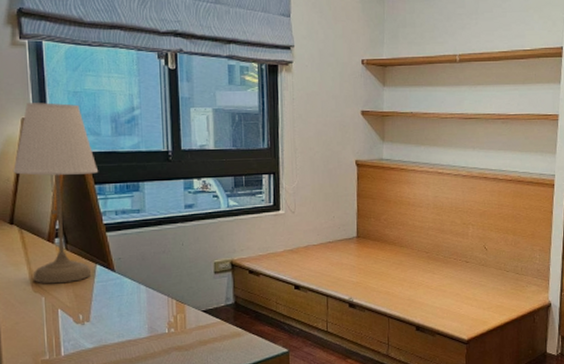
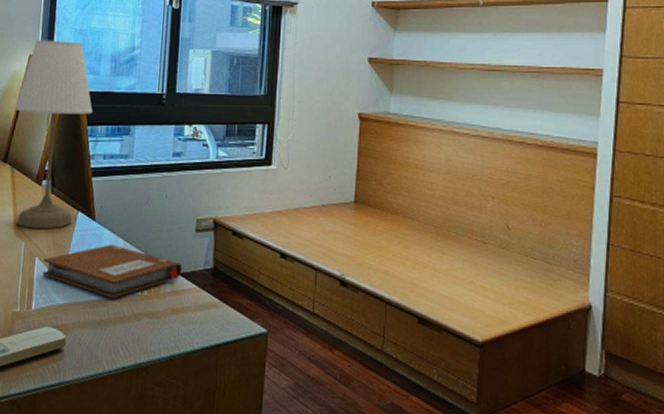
notebook: none [67,292,205,338] -> present [42,245,182,298]

